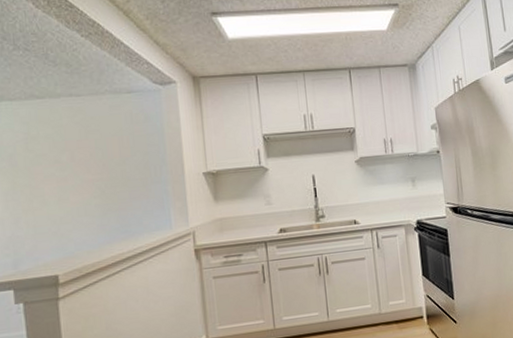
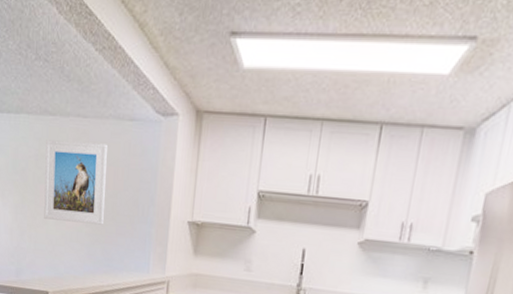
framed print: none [36,117,115,200] -> present [44,140,107,225]

